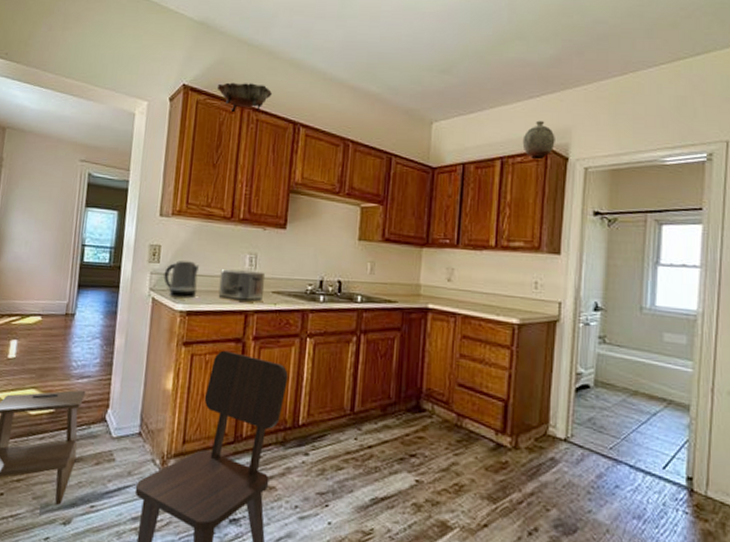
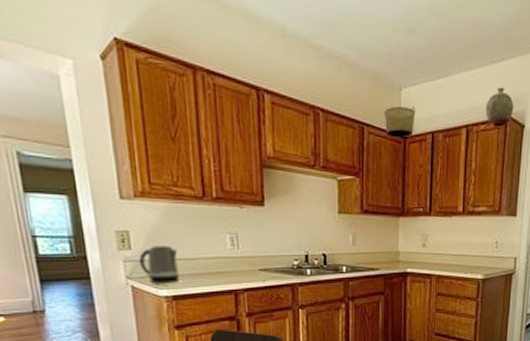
decorative bowl: present [216,82,273,113] -> none [158,37,228,76]
toaster: present [218,268,266,303] -> none [201,250,251,283]
basket: none [413,139,446,169] -> present [383,106,415,138]

